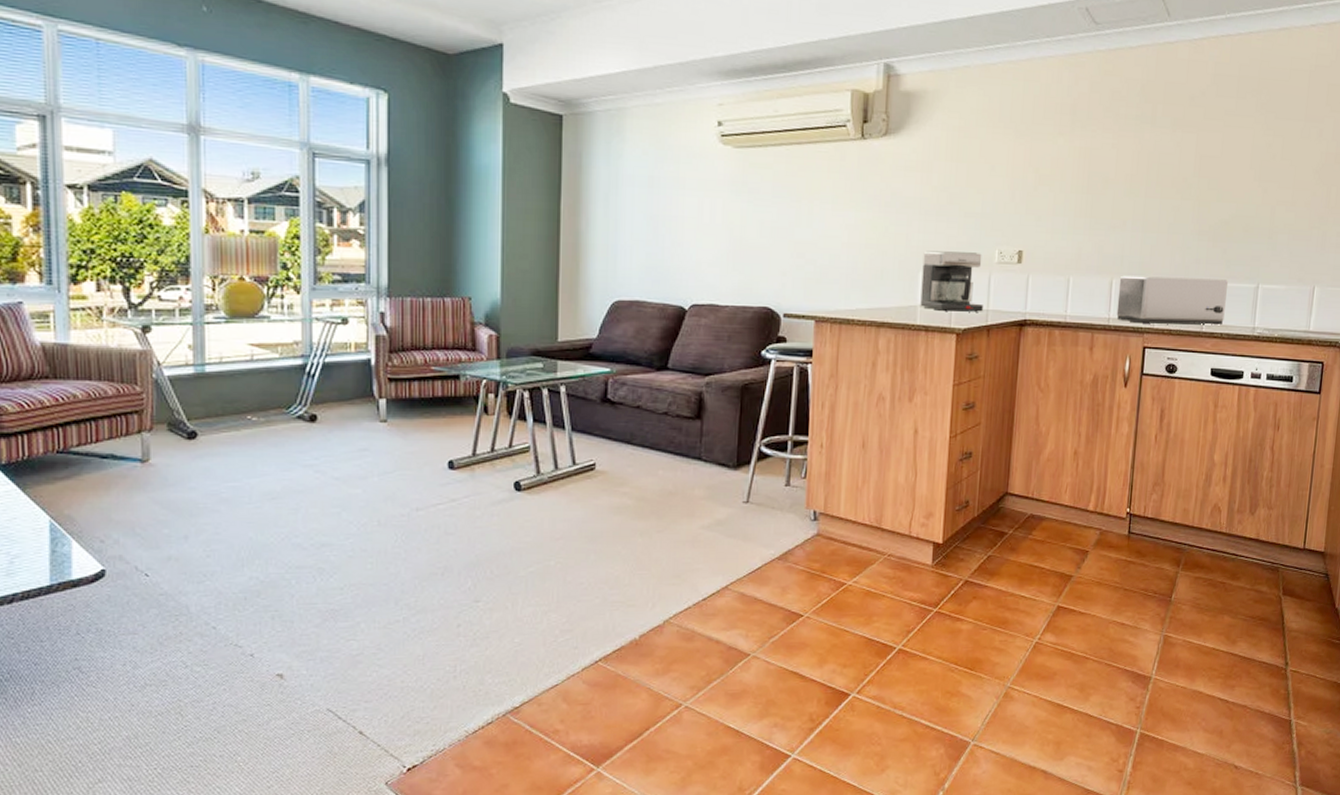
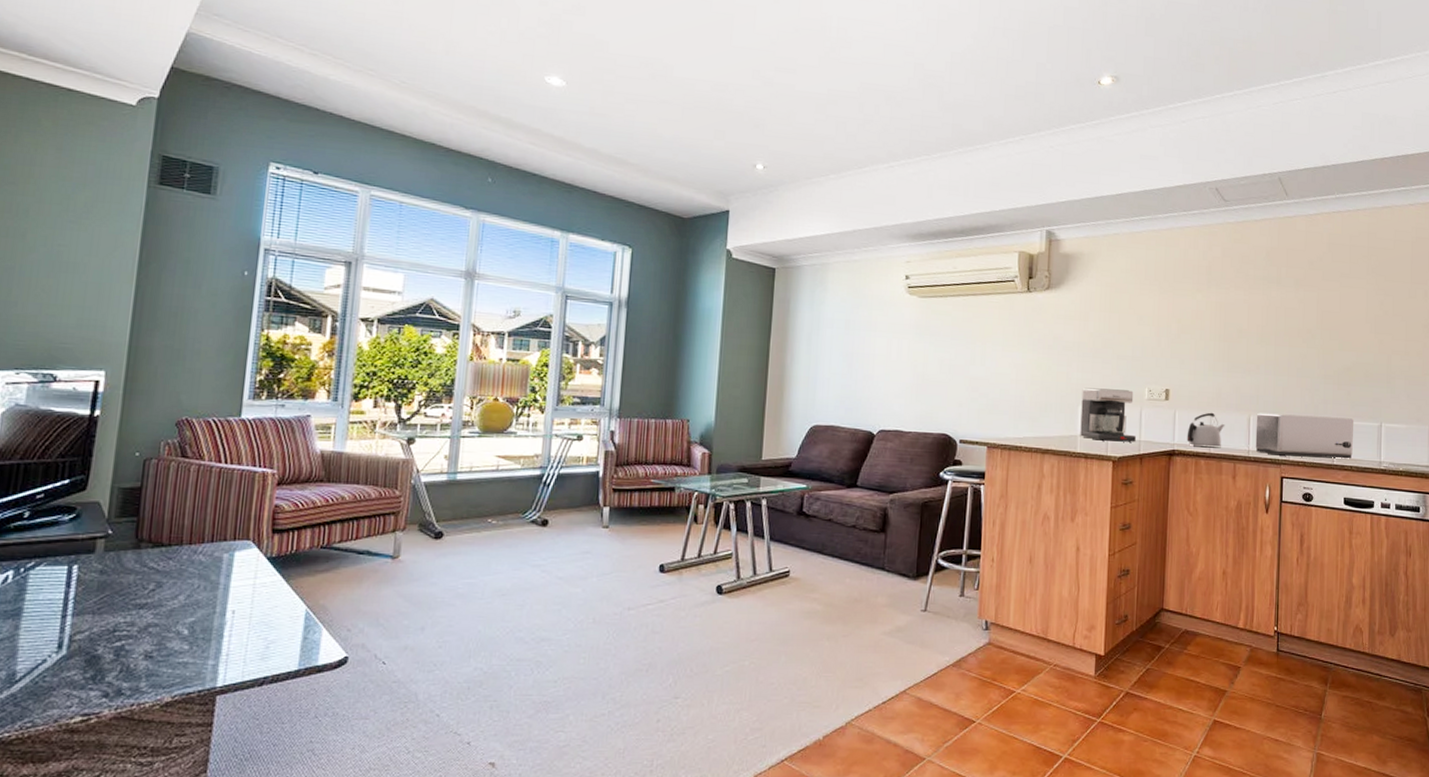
kettle: none [1040,276,1084,317] -> present [1186,412,1225,448]

